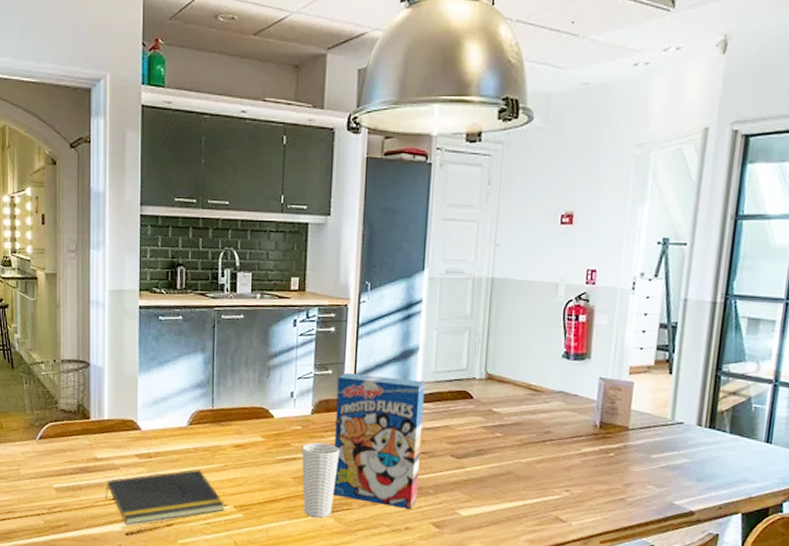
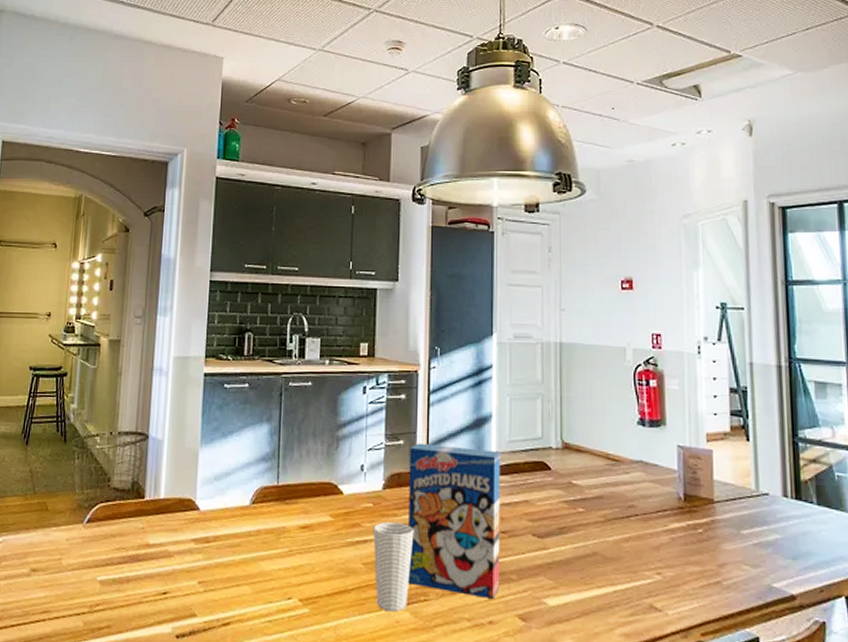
notepad: present [105,470,226,525] -> none [155,556,290,625]

